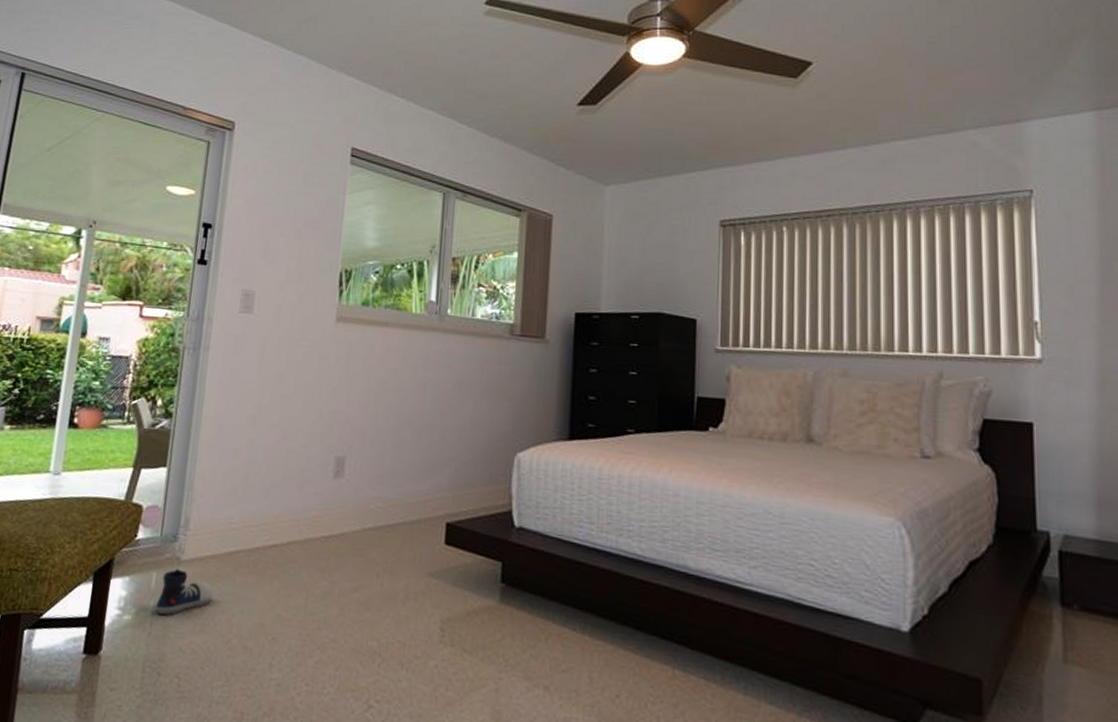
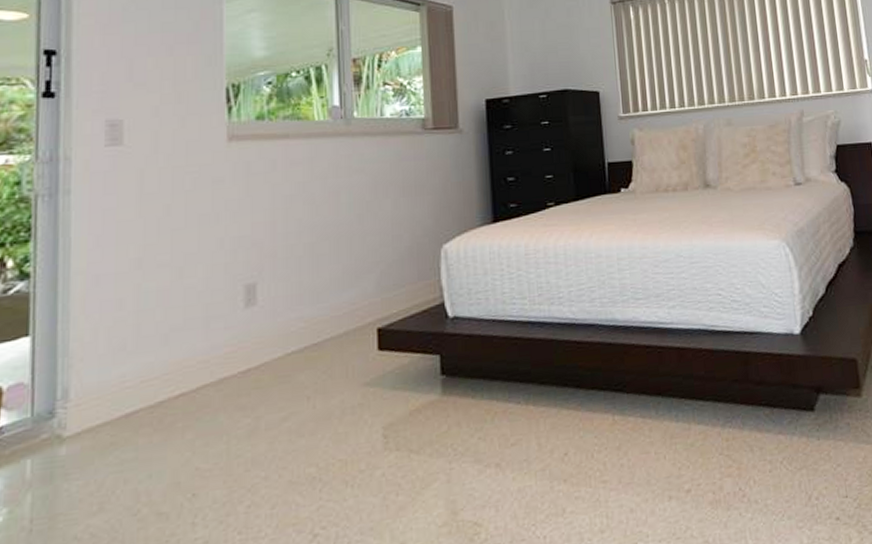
shoe: present [156,569,214,615] -> none [36,448,111,505]

